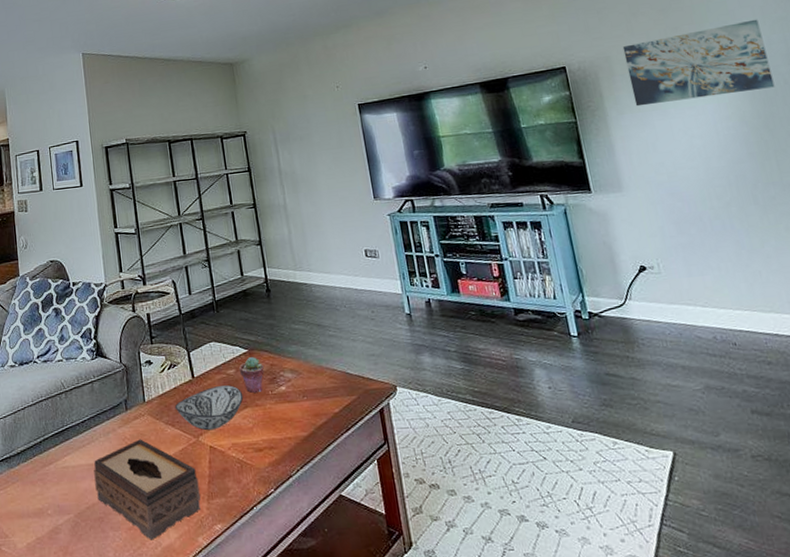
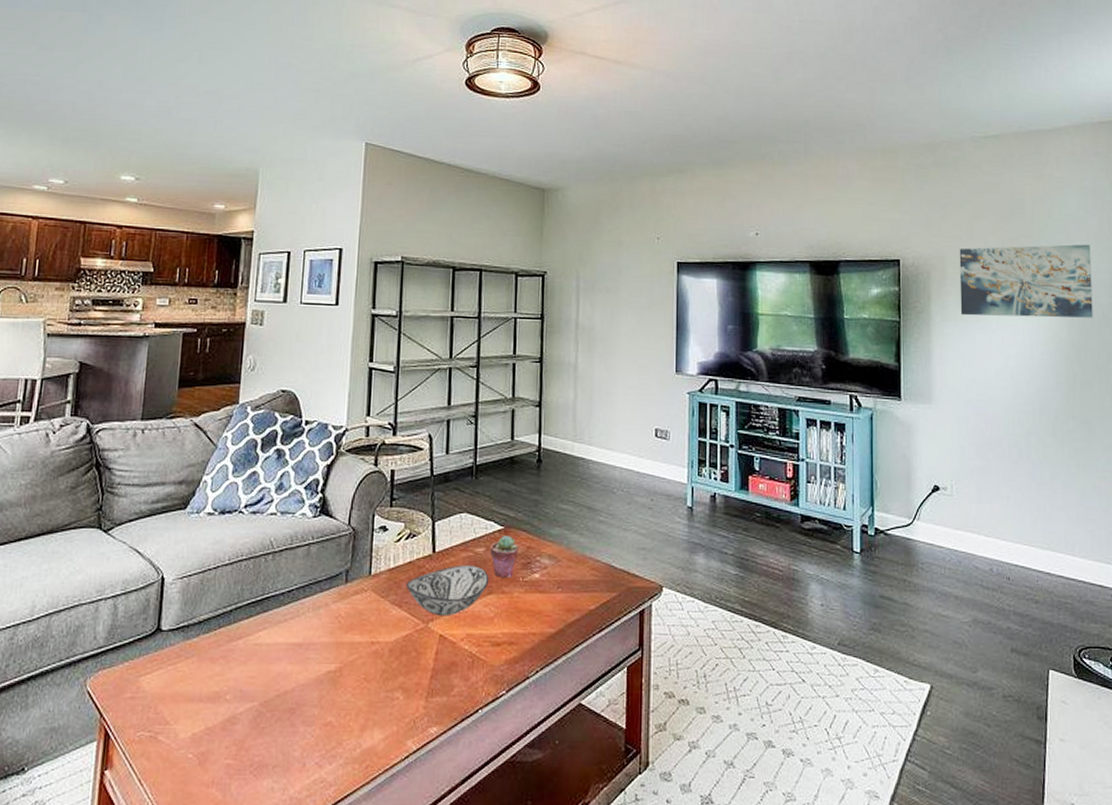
tissue box: present [94,439,201,540] -> none [291,618,419,740]

